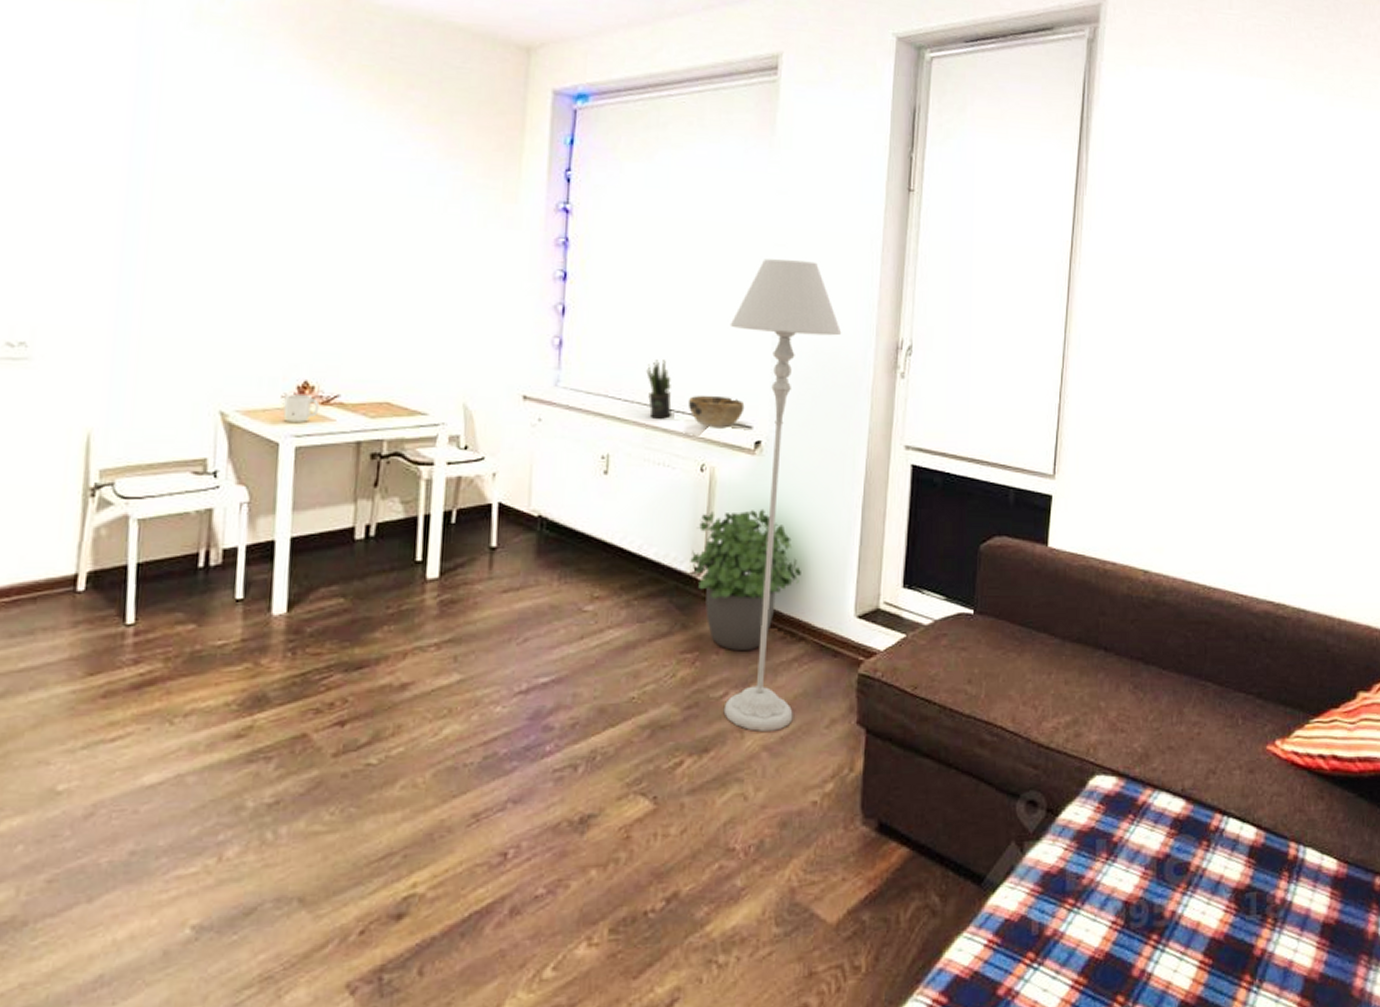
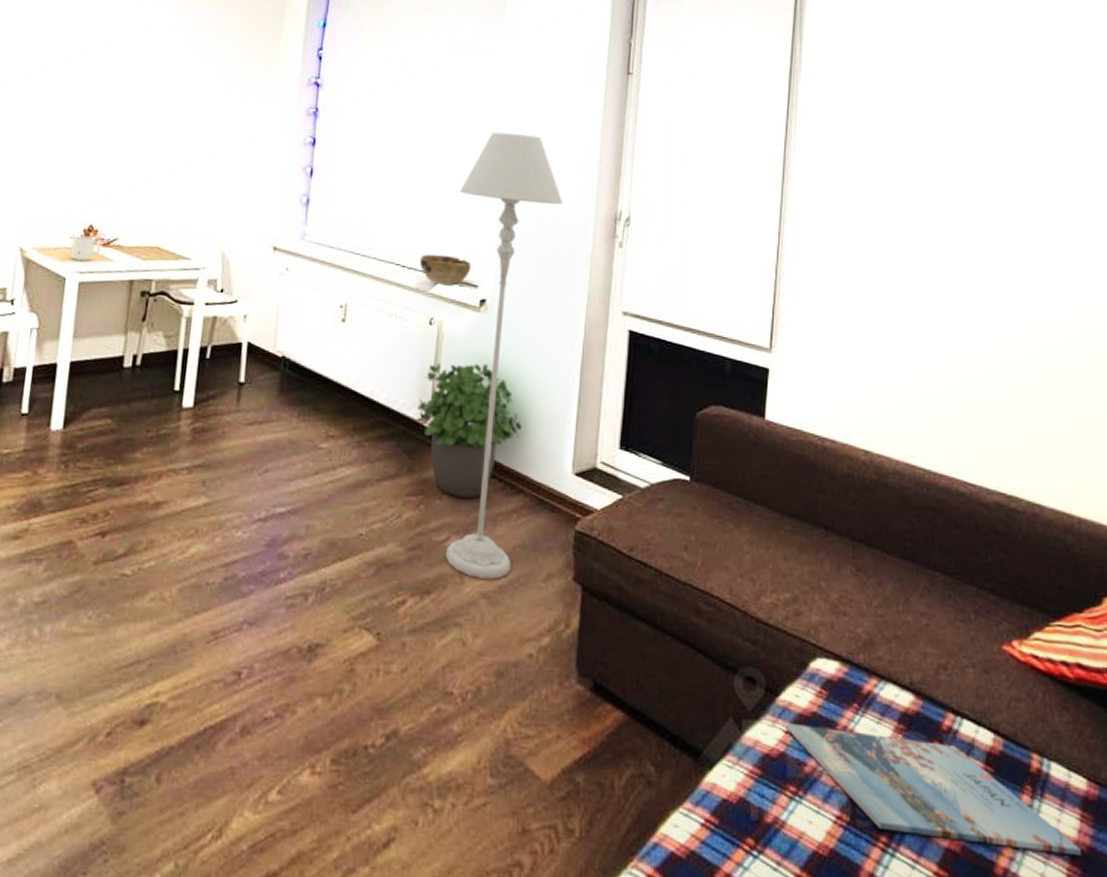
potted plant: present [646,360,672,419] -> none [383,220,405,274]
magazine: none [1066,839,1331,930] -> present [787,722,1082,856]

